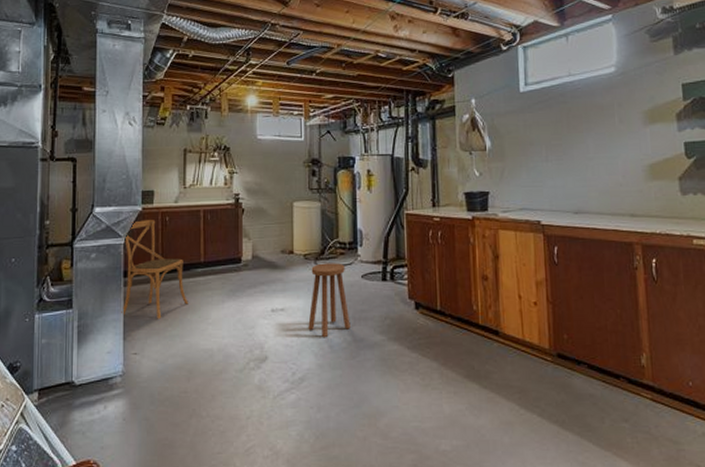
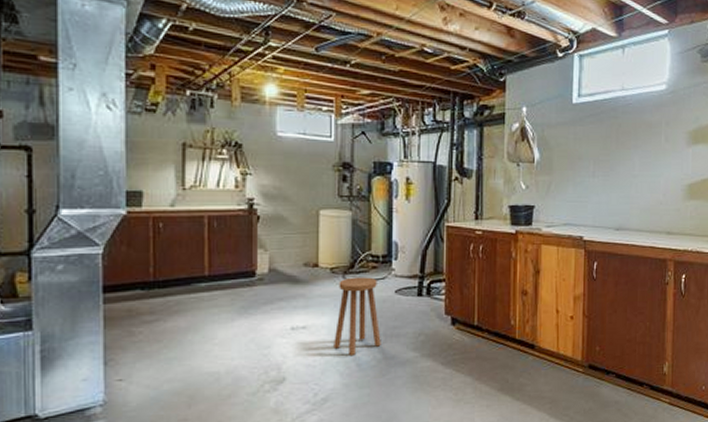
chair: present [121,220,189,319] -> none [100,226,189,341]

